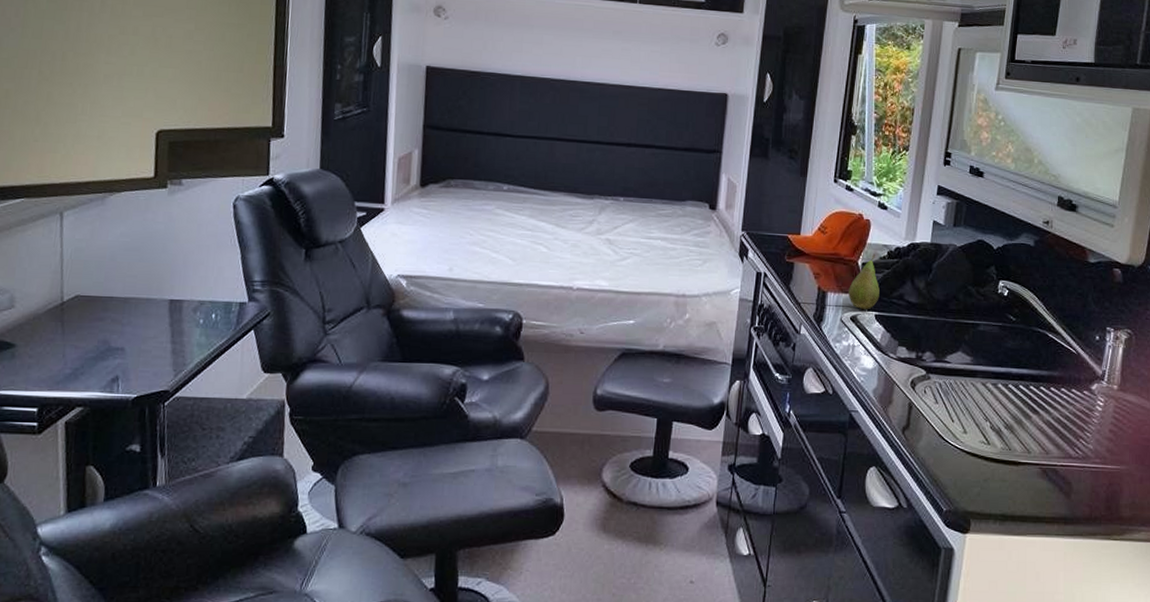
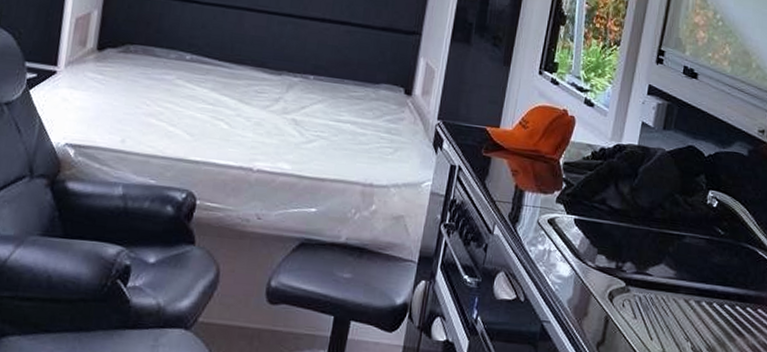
fruit: present [848,253,880,309] -> none [547,153,581,213]

